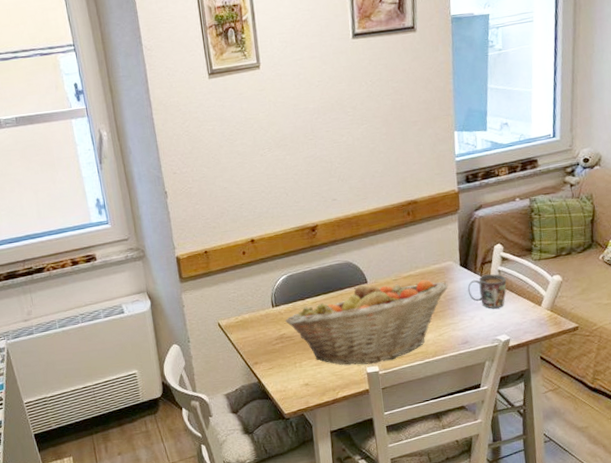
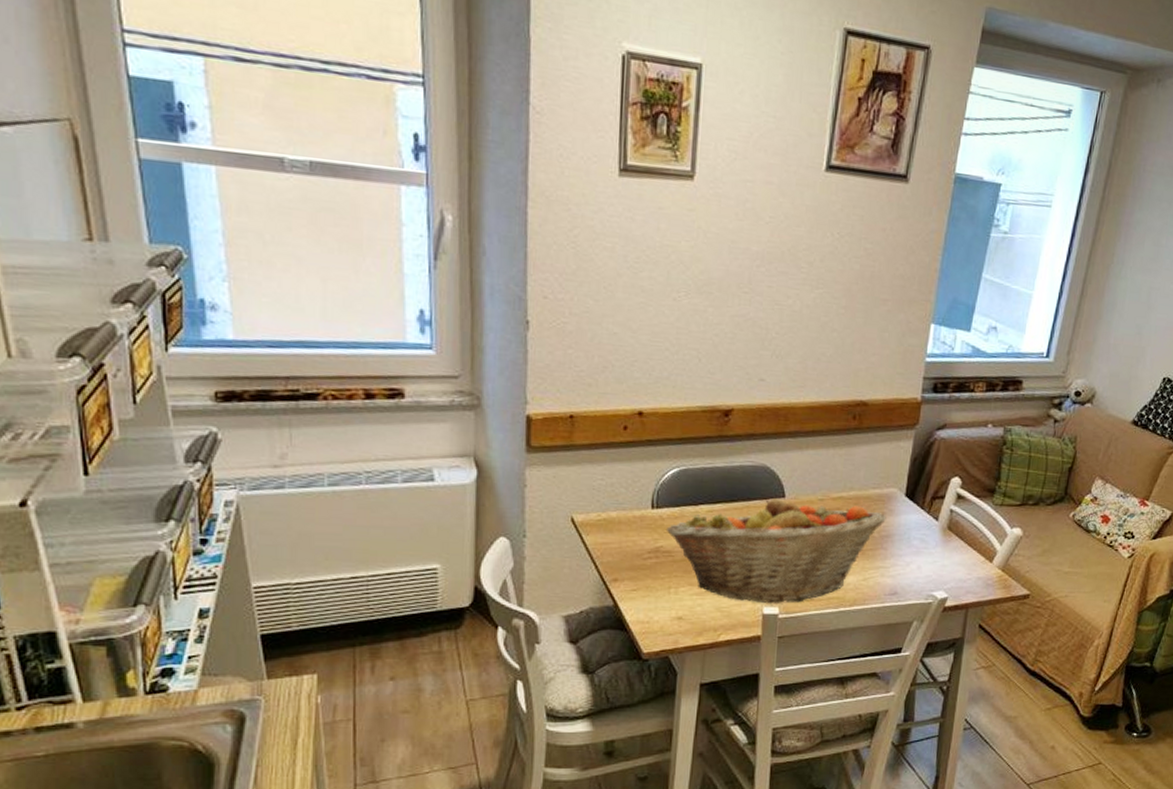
mug: present [467,274,507,309] -> none [908,513,958,557]

